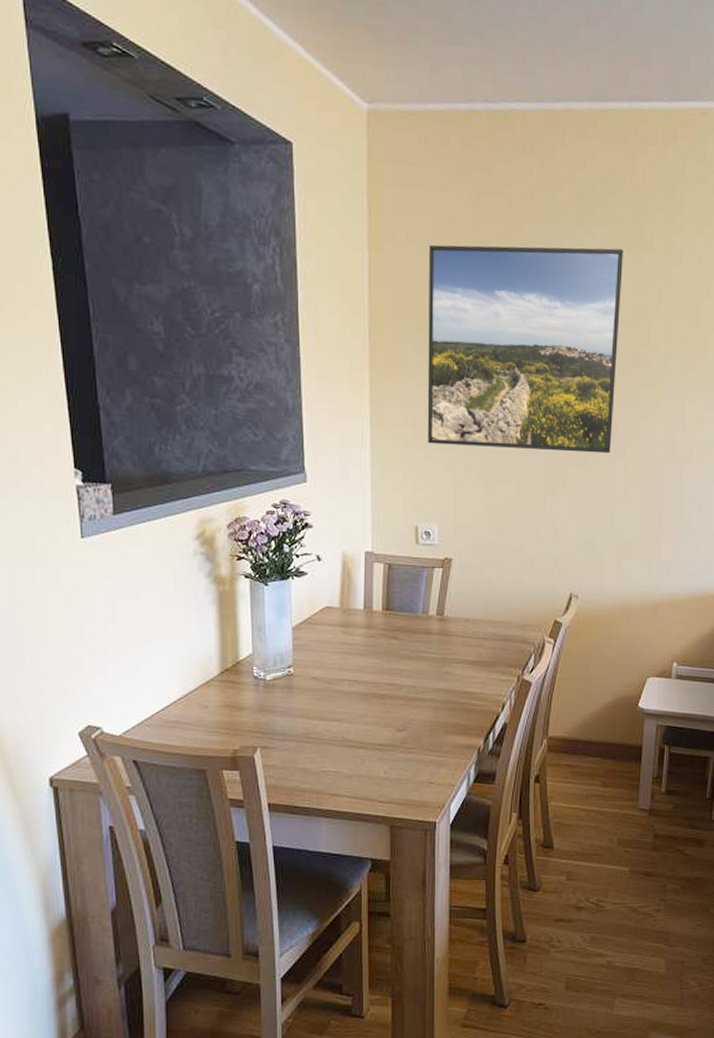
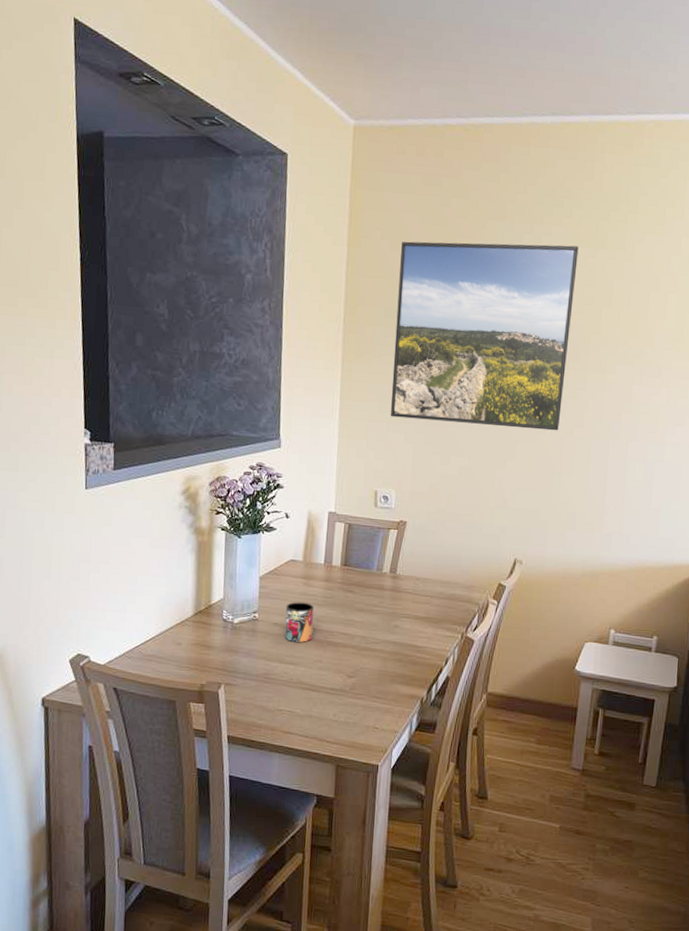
mug: none [324,653,356,698] -> present [284,602,315,643]

